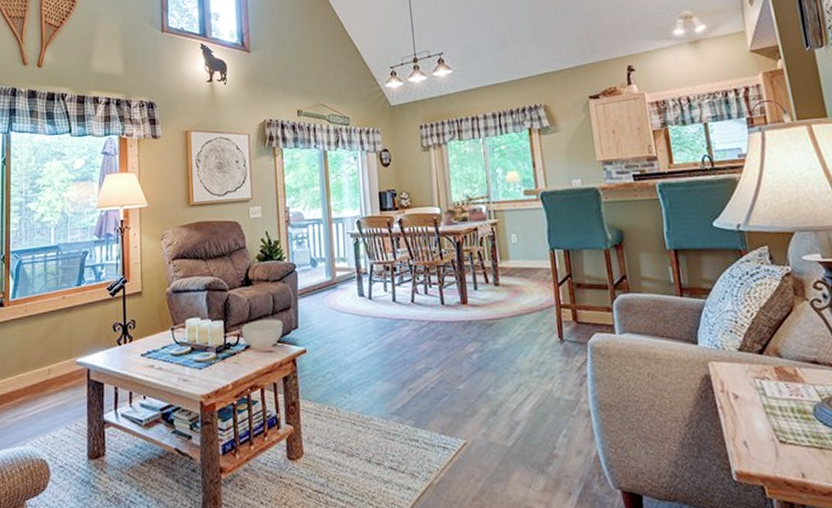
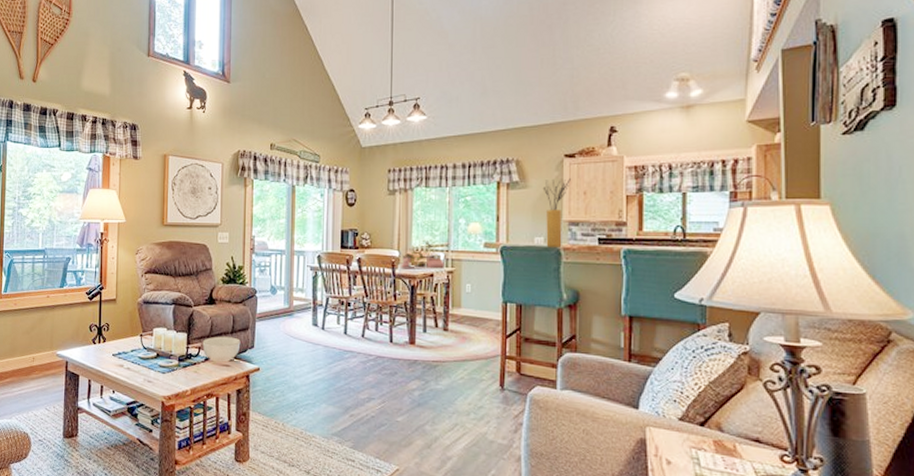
vase: none [573,119,600,190] -> present [542,178,571,249]

